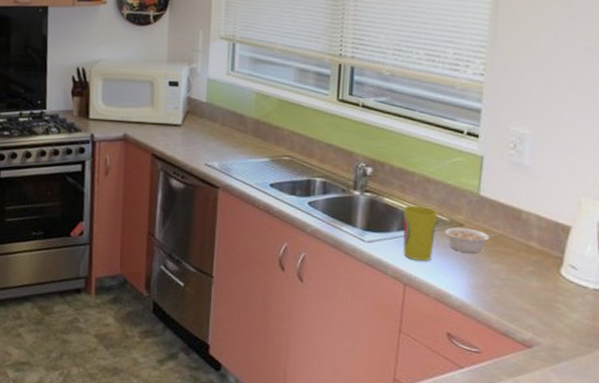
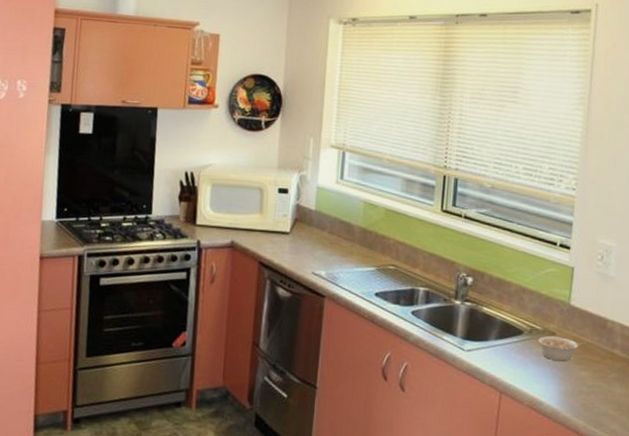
cup: present [402,205,439,261] -> none [500,314,533,369]

